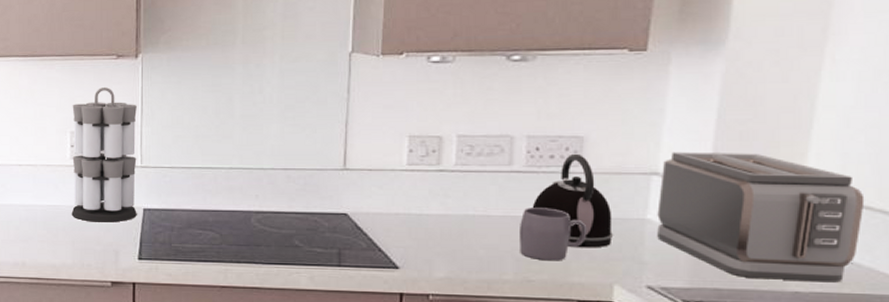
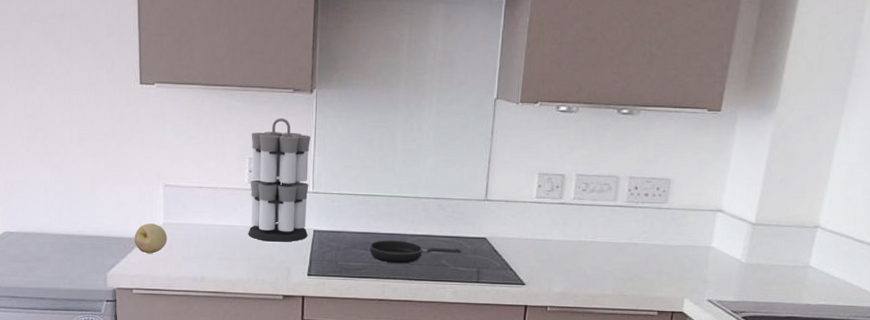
frying pan: none [208,218,318,245] -> present [370,240,462,264]
mug: present [520,208,587,261] -> none [618,236,669,280]
kettle: present [532,153,614,248] -> none [629,192,687,270]
toaster: present [657,152,865,283] -> none [718,194,858,297]

